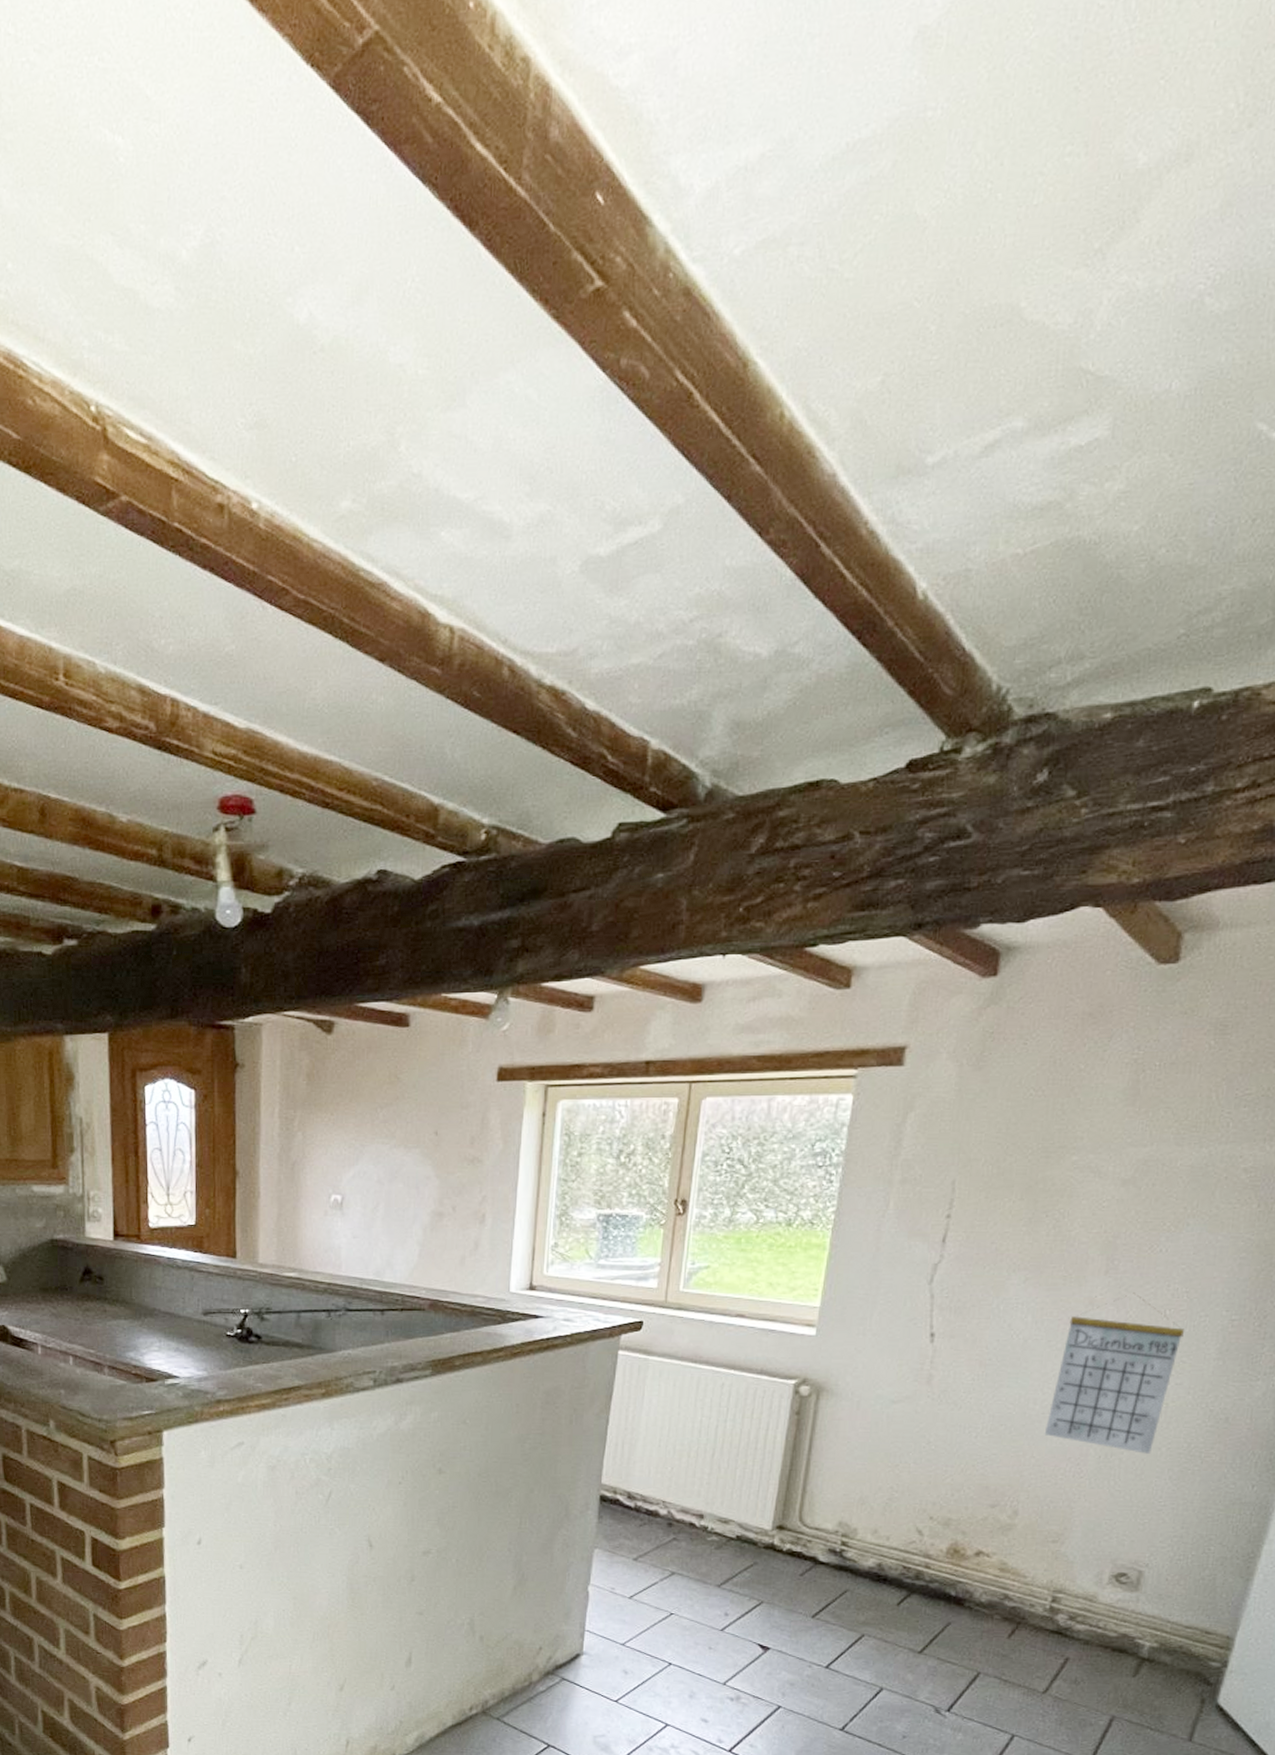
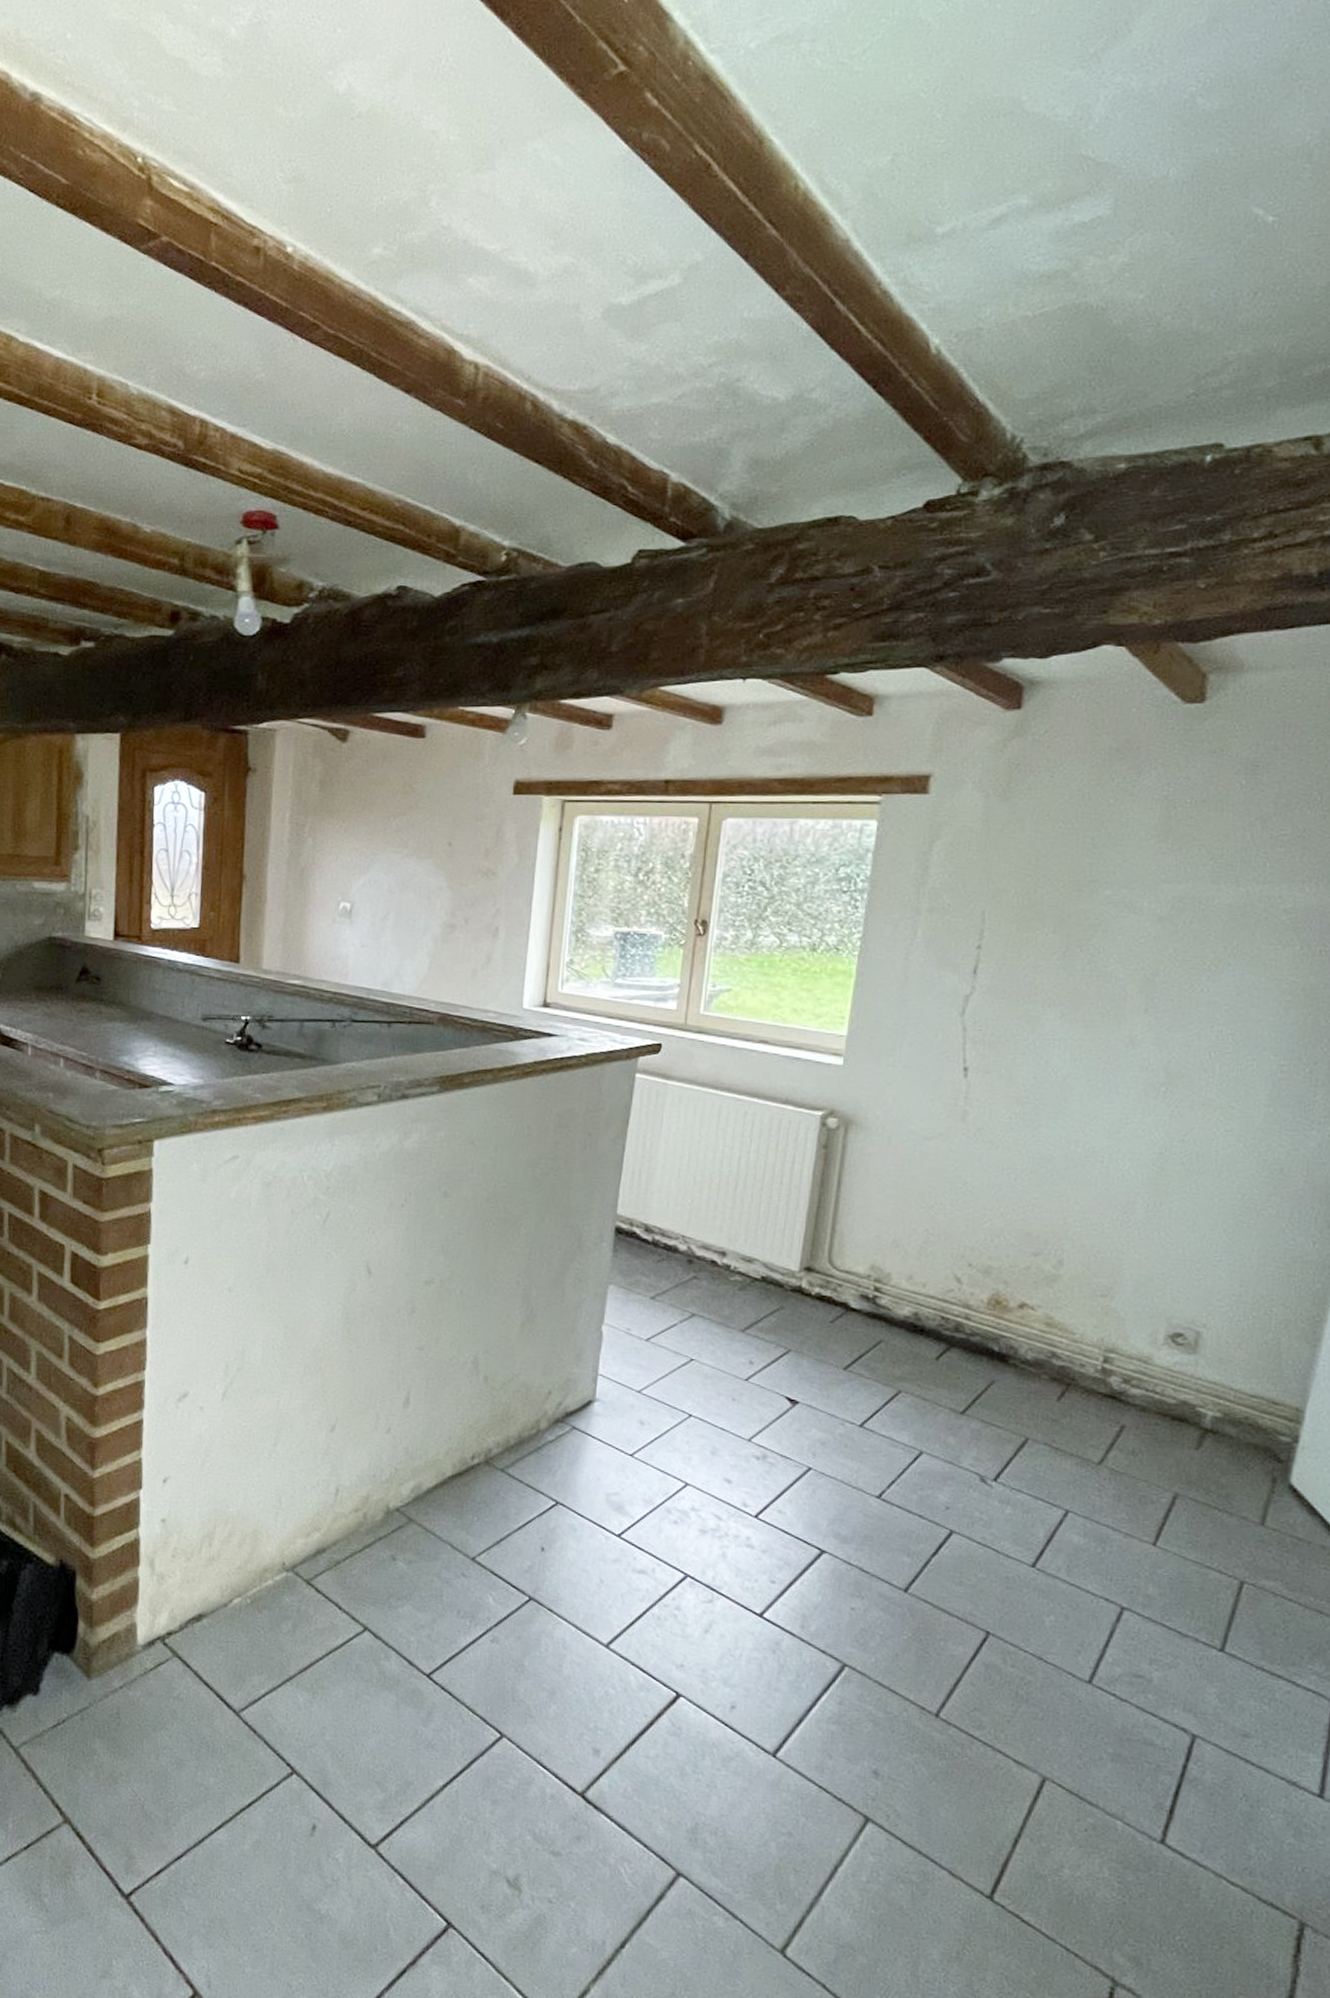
calendar: present [1044,1293,1185,1454] -> none [1088,1033,1232,1204]

